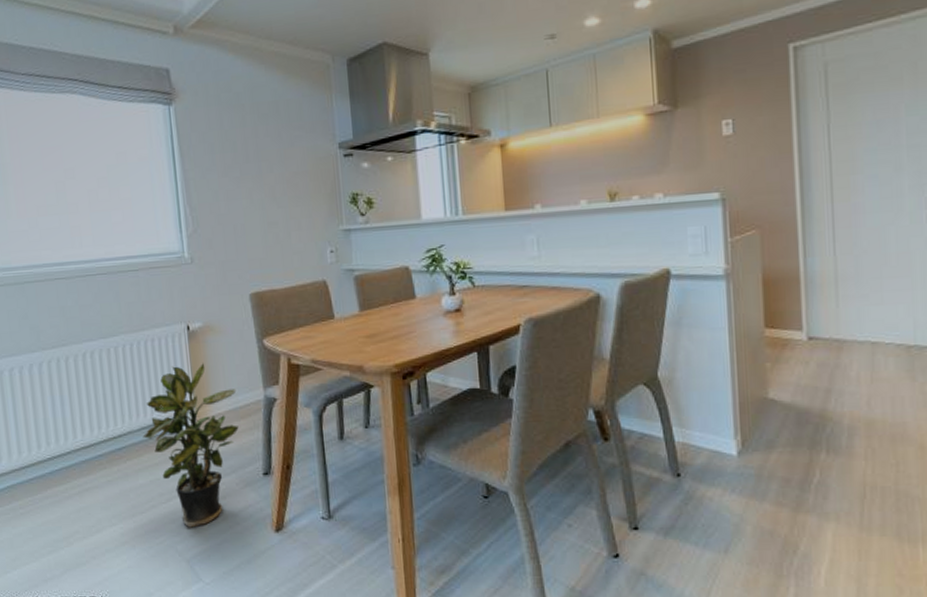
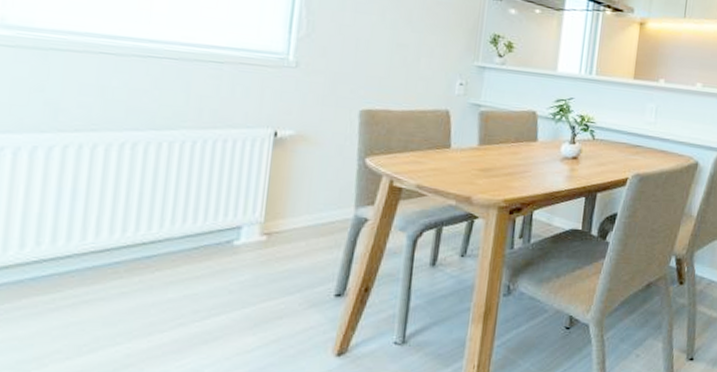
potted plant: present [142,363,239,528] -> none [185,172,322,350]

